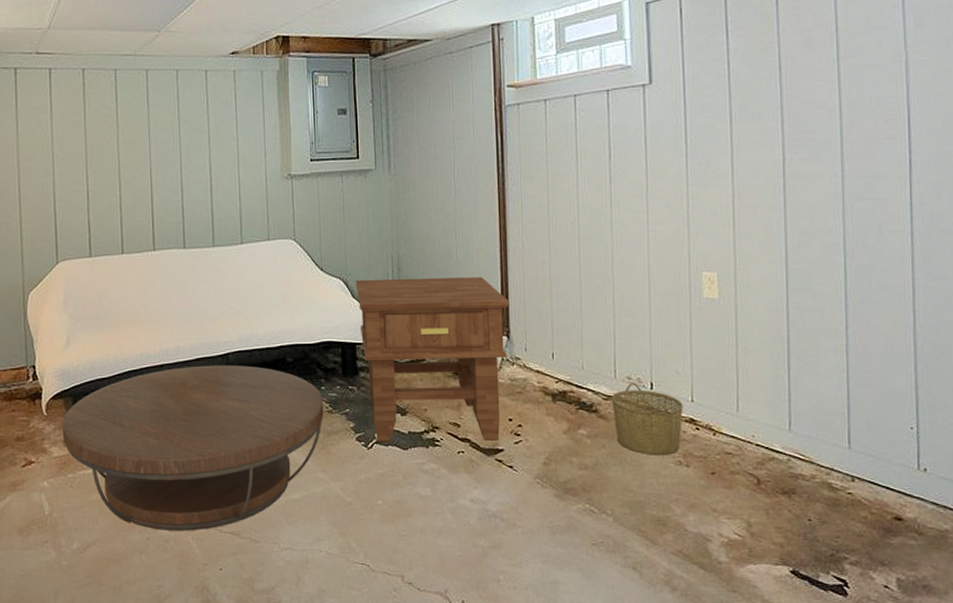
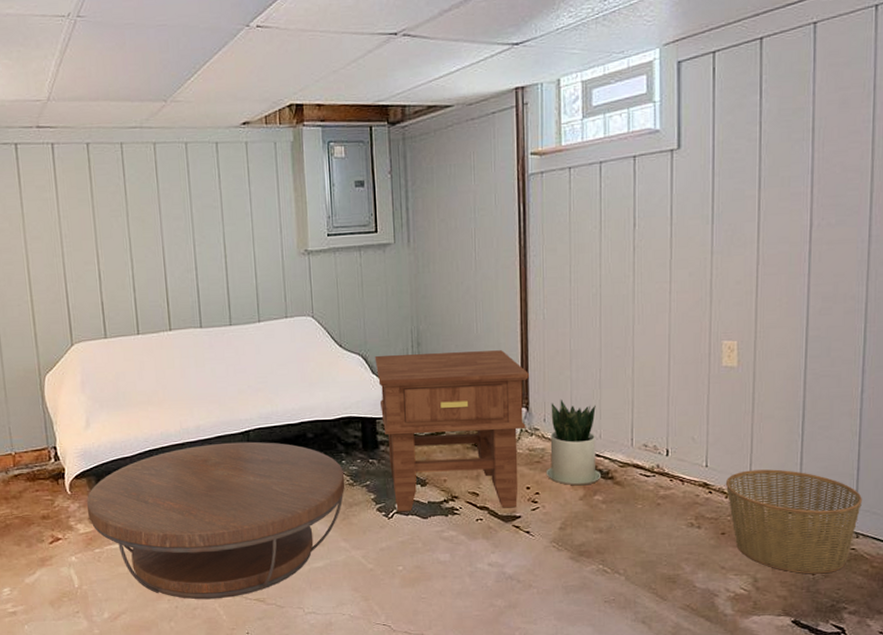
planter: none [528,328,584,419] -> present [545,399,601,486]
basket: present [611,383,683,455] -> none [627,450,697,518]
basket: none [712,406,855,520] -> present [725,469,862,574]

